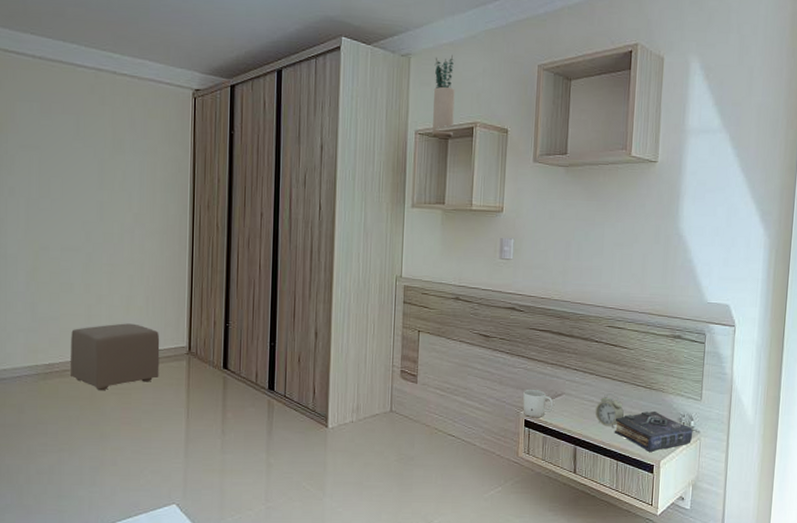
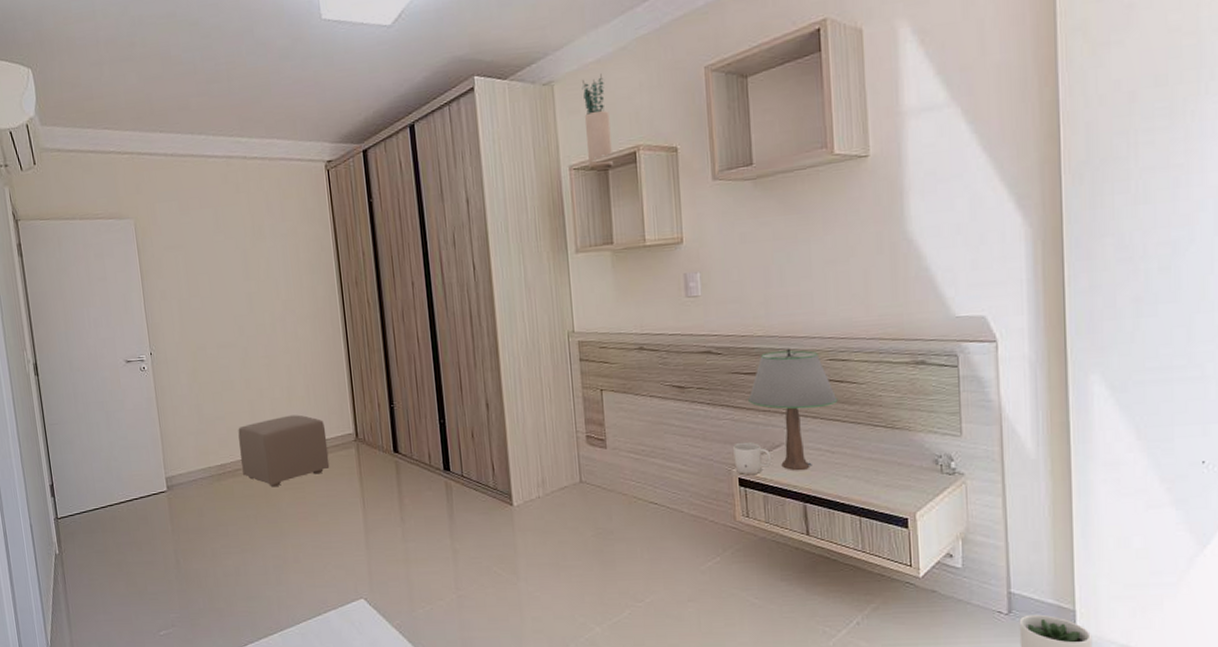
table lamp: none [540,312,611,418] -> present [748,348,838,471]
alarm clock: present [594,393,624,429] -> none [824,438,862,480]
book: present [614,411,693,453] -> none [851,453,956,504]

